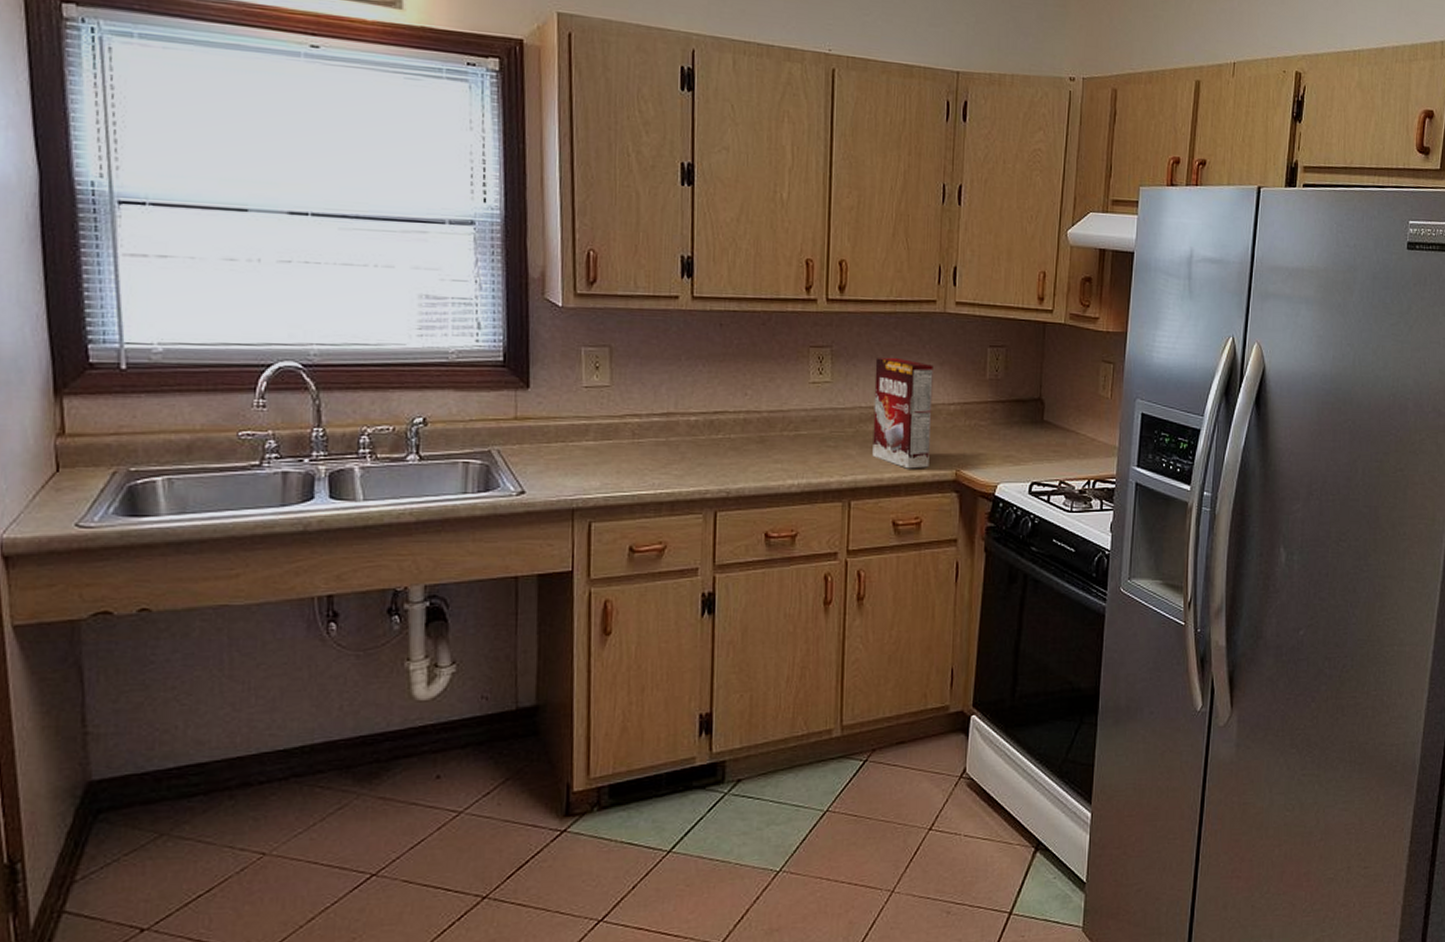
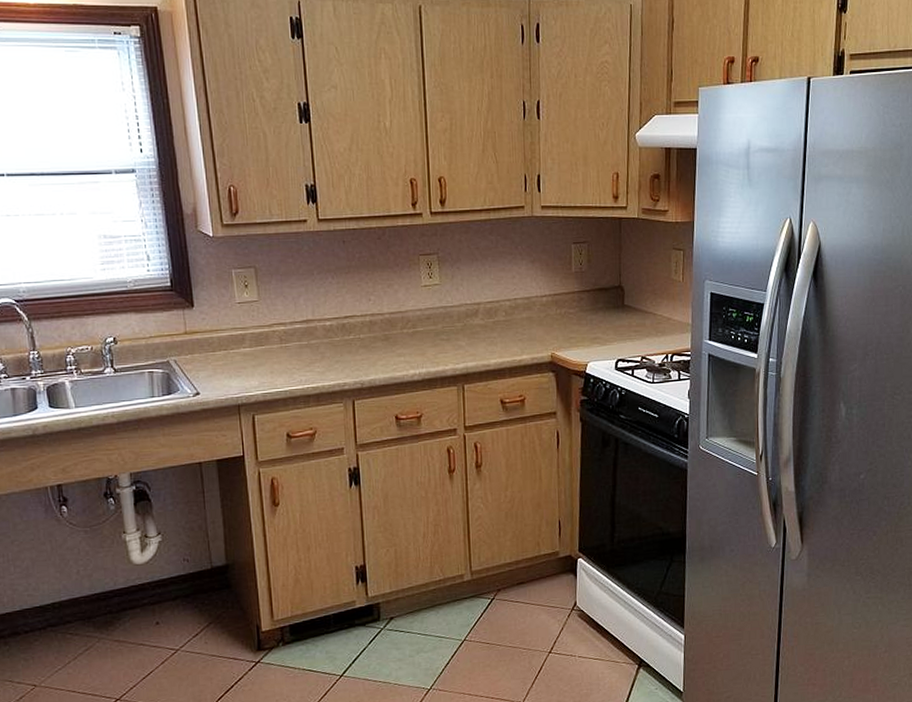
cereal box: present [872,357,933,469] -> none [476,259,528,355]

